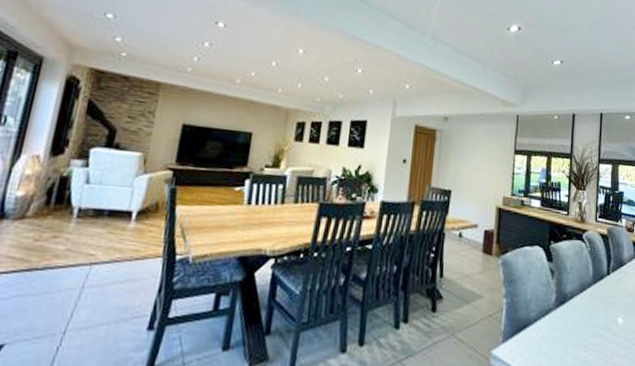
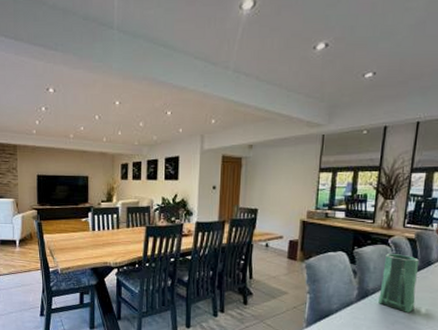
vase: none [577,251,612,322] -> present [378,254,419,313]

